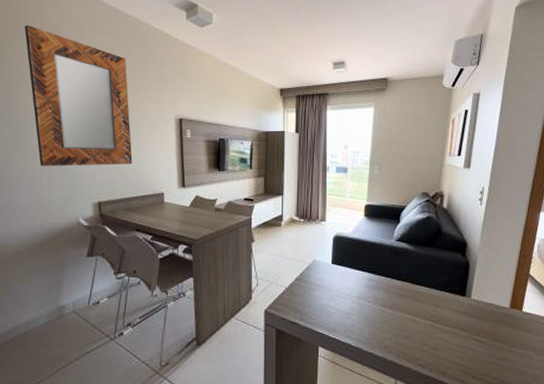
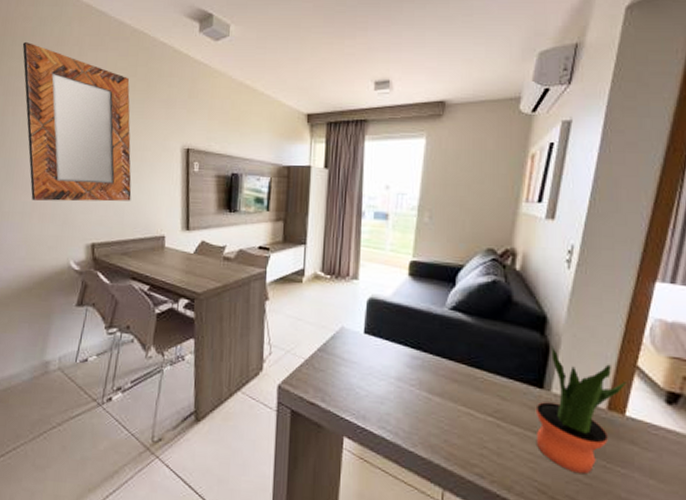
potted plant: none [460,263,523,357] -> present [535,345,627,475]

